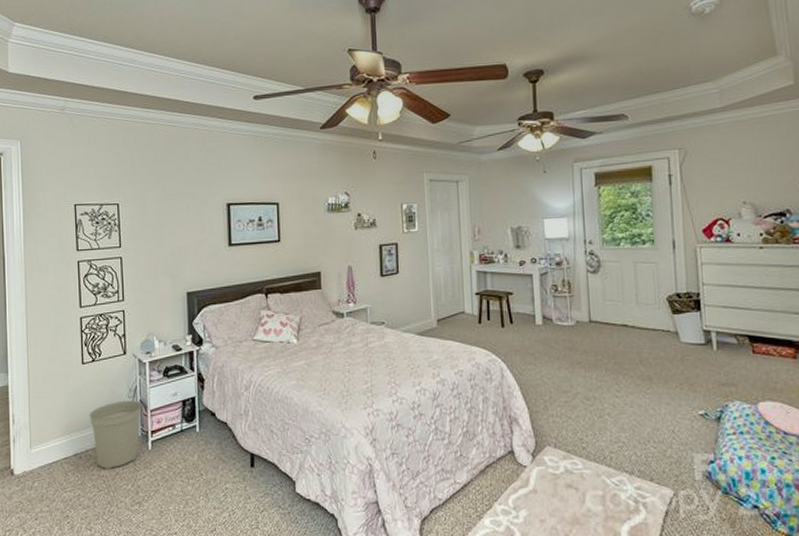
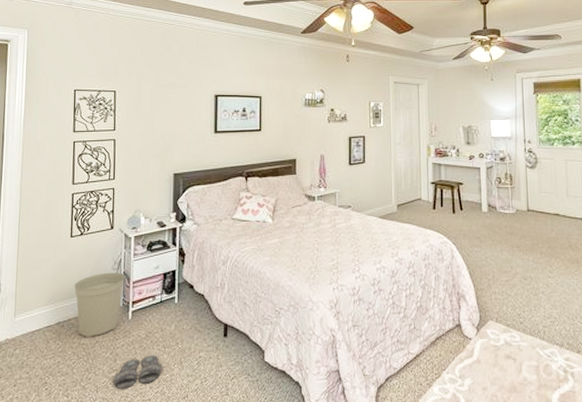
slippers: none [136,487,187,524] -> present [113,355,163,390]

